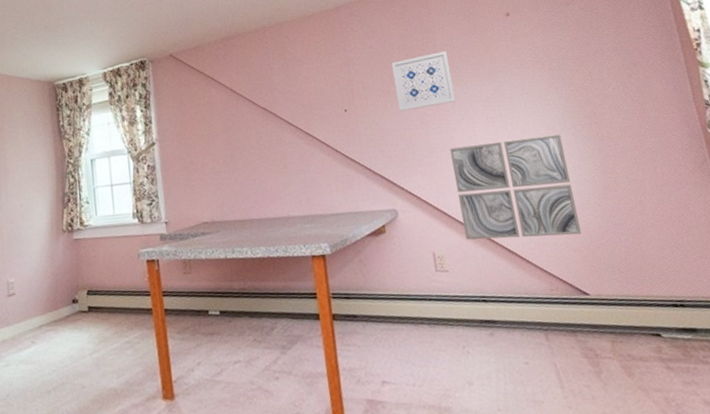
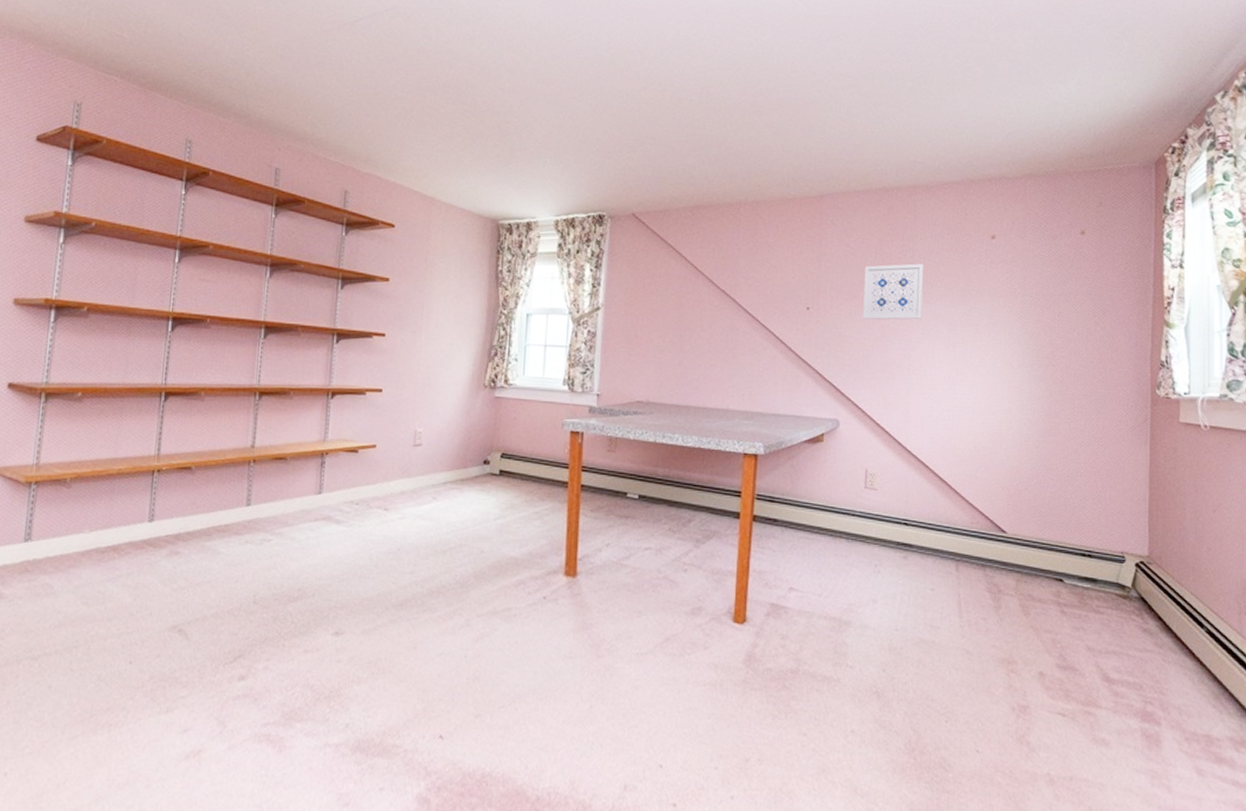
wall art: present [450,134,581,240] -> none [901,366,1017,473]

